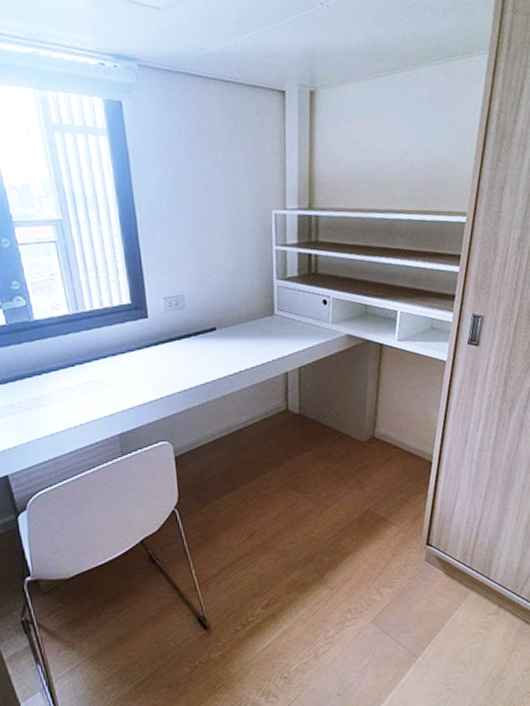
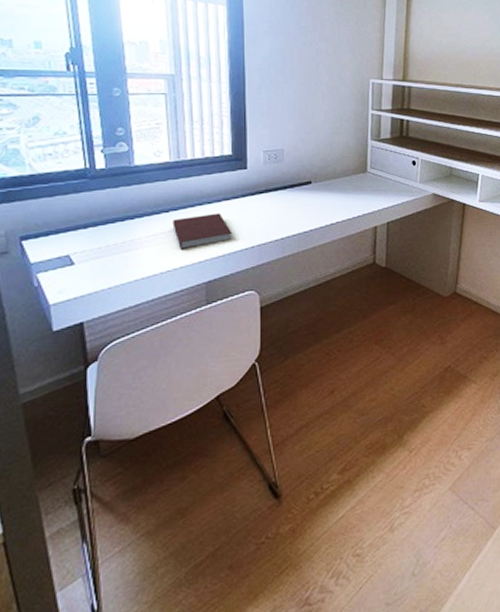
notebook: none [79,365,141,403] -> present [172,213,232,249]

